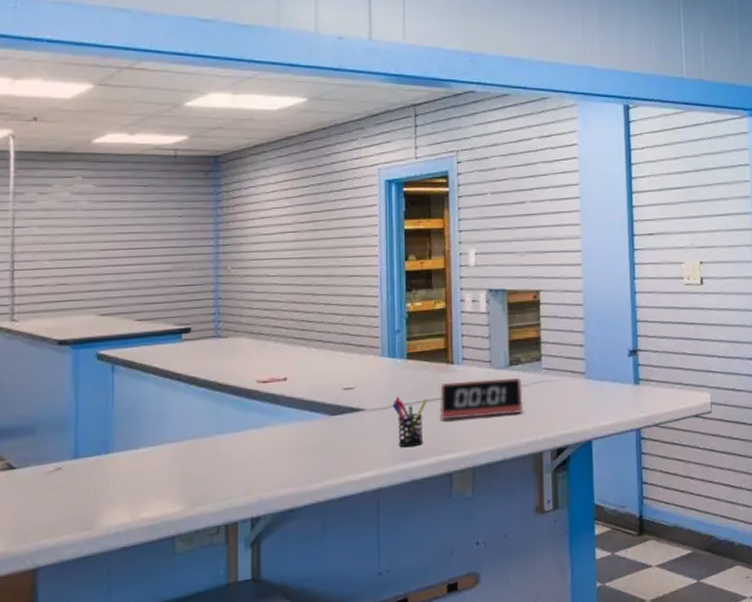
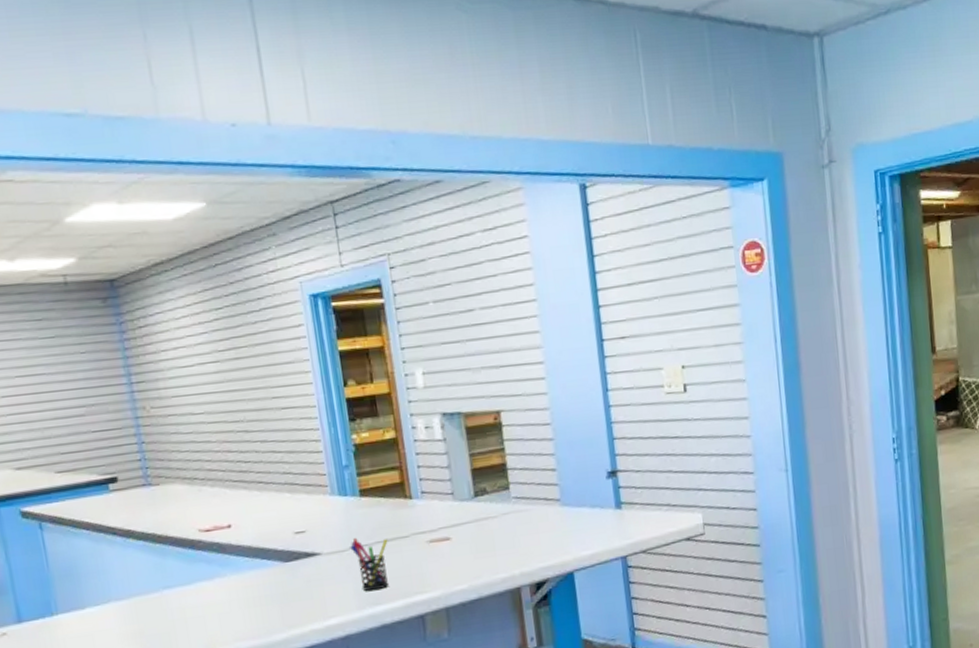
alarm clock: present [439,378,523,421] -> none [400,510,494,560]

